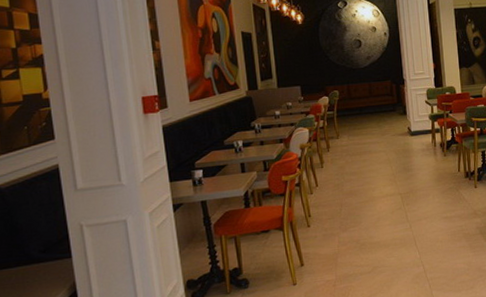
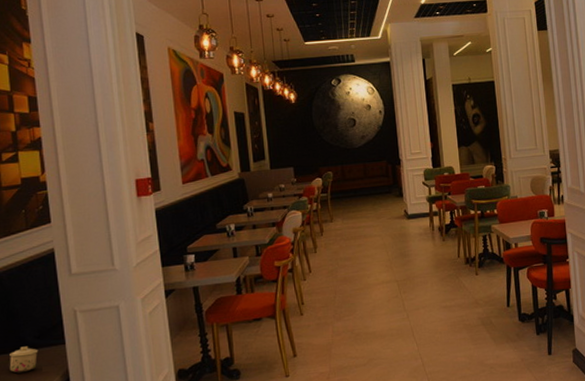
sugar bowl: none [14,260,44,287] -> present [9,346,39,373]

